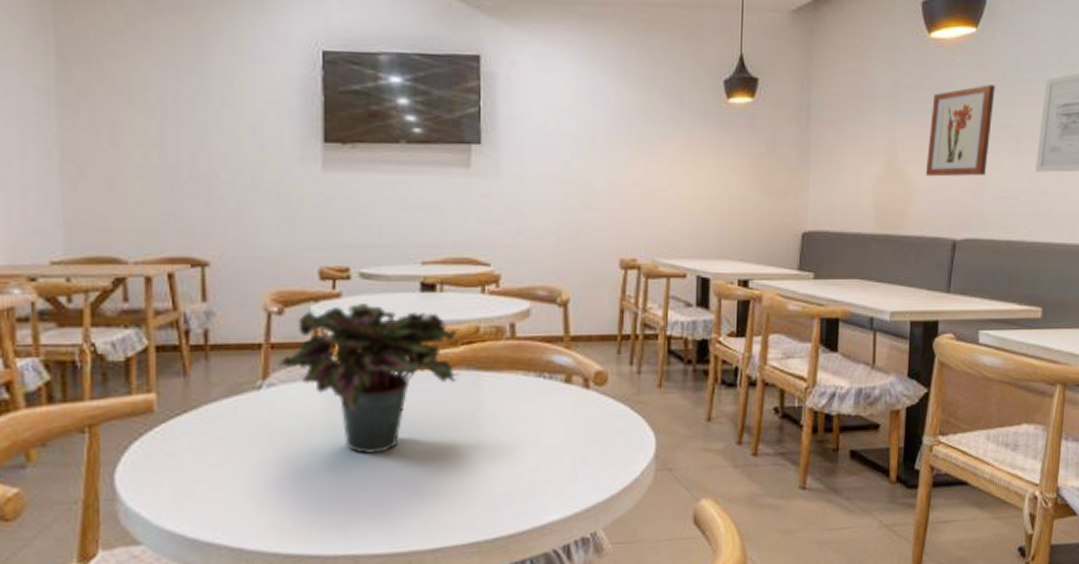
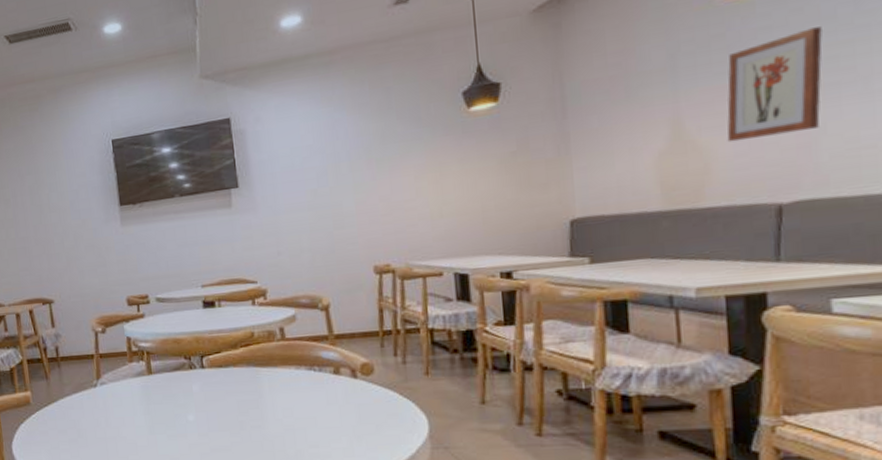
potted plant: present [278,304,460,455] -> none [106,320,242,434]

